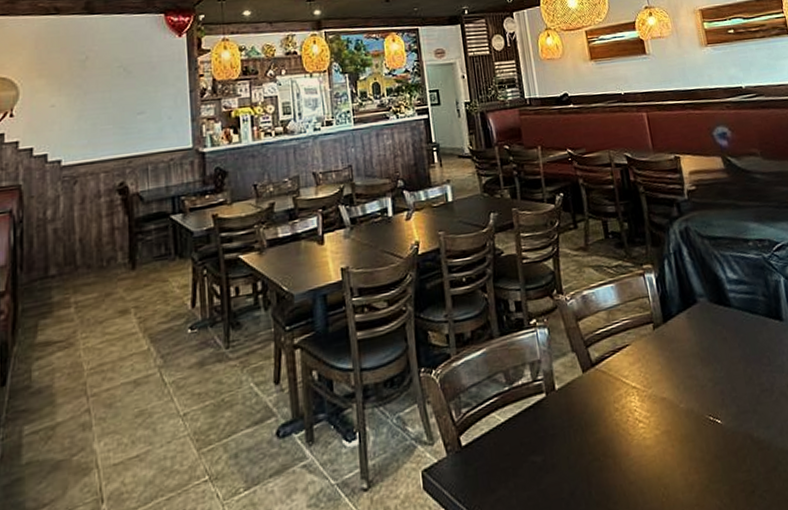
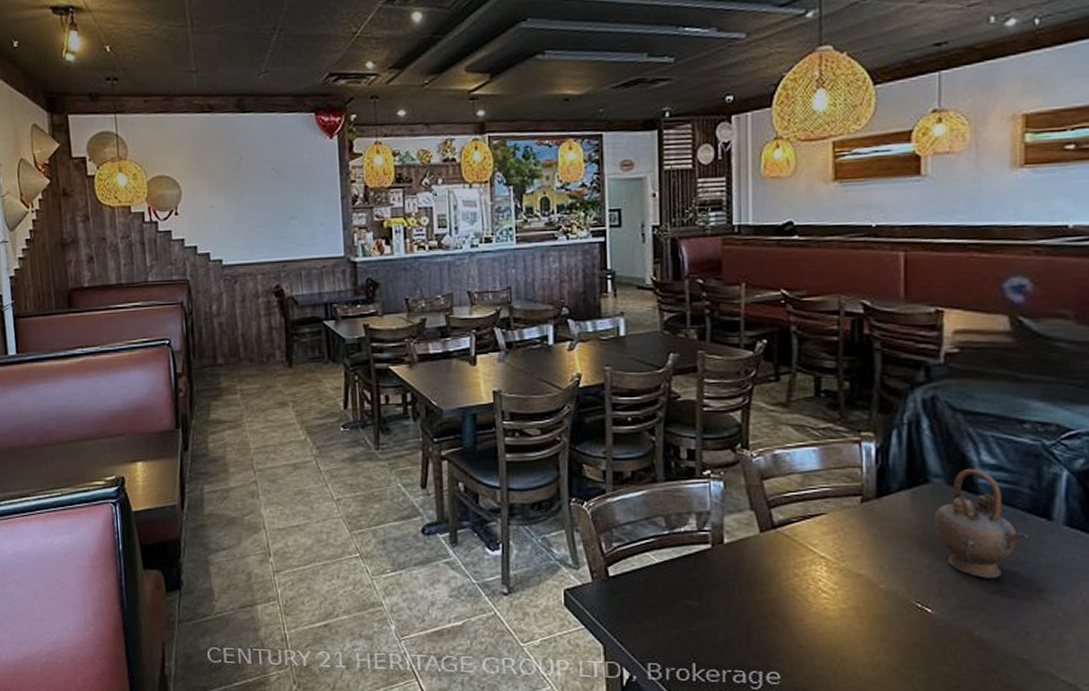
teapot: none [706,285,771,382] -> present [934,468,1028,578]

